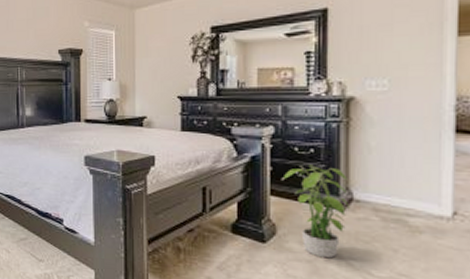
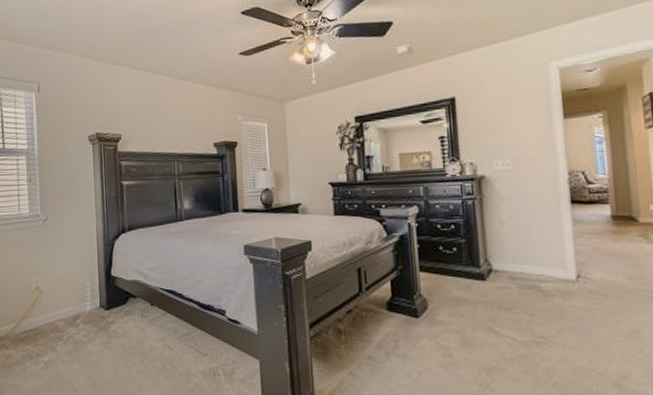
potted plant: present [281,164,349,259] -> none [427,240,490,328]

